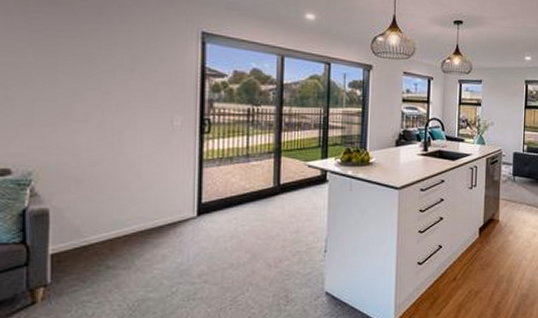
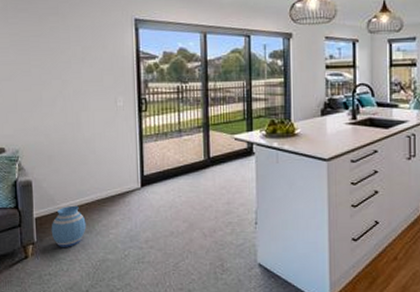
vase: none [73,238,123,288] -> present [51,205,86,247]

